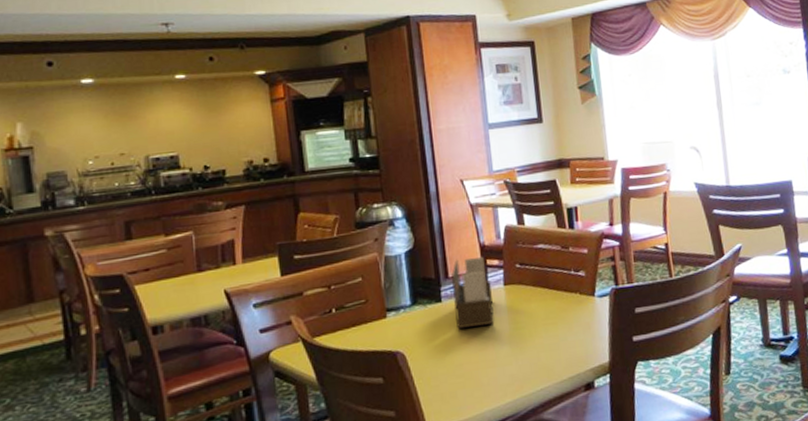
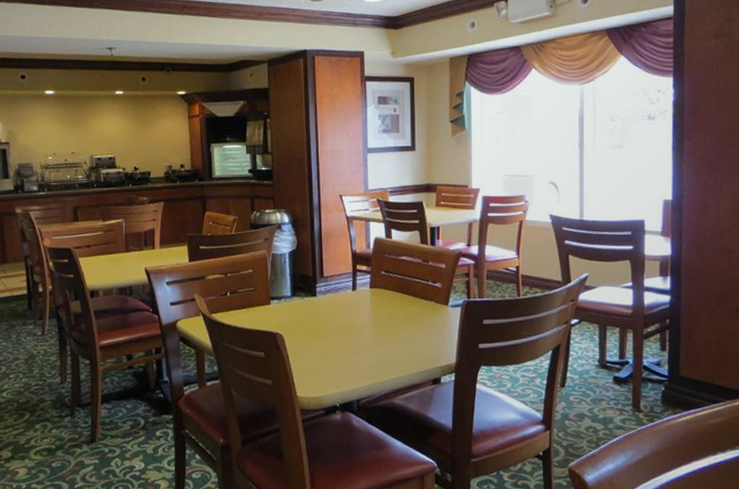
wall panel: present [452,256,494,329] -> none [326,261,359,320]

